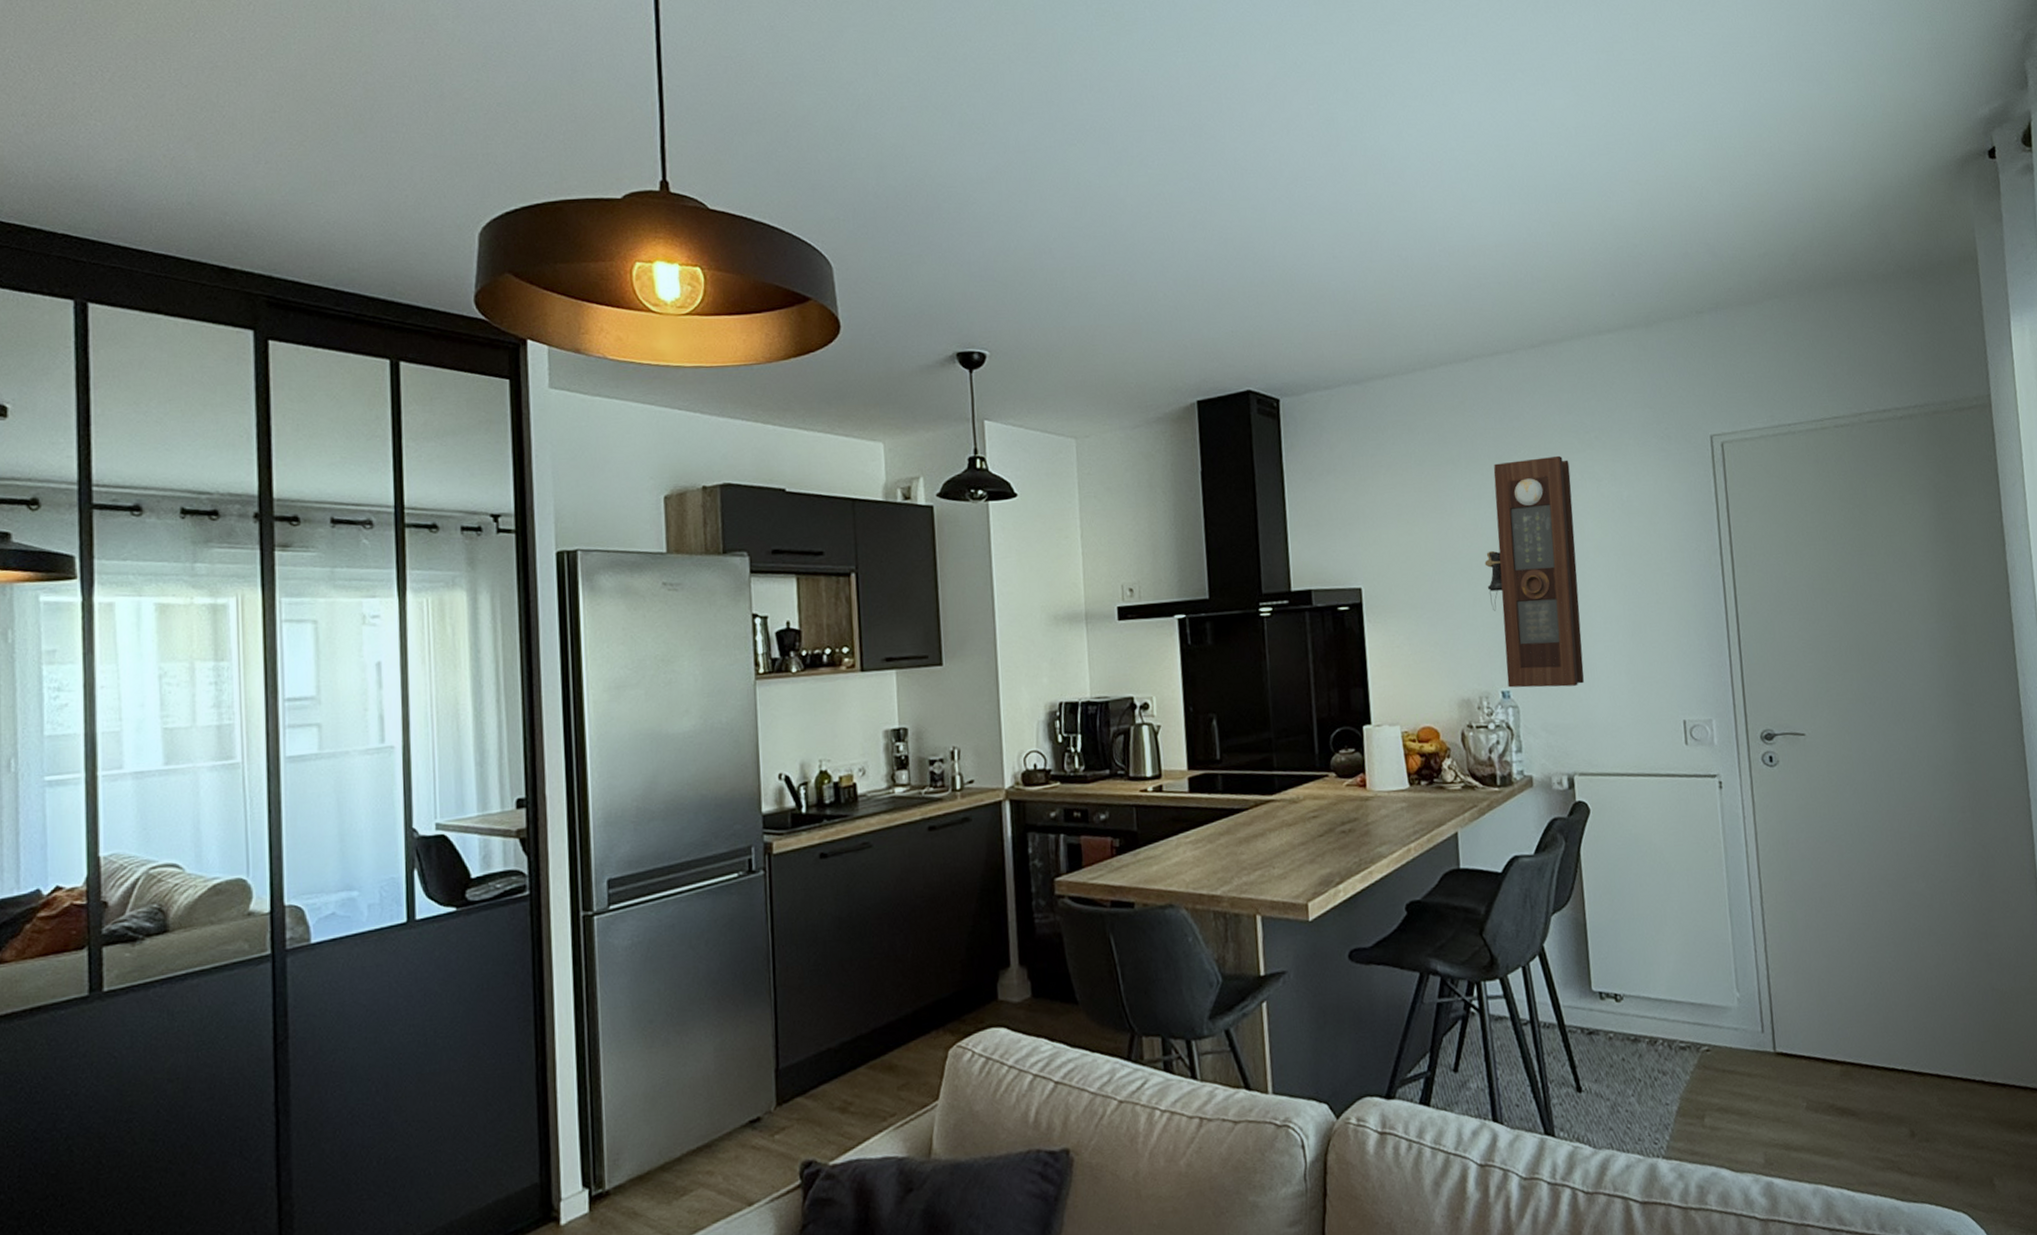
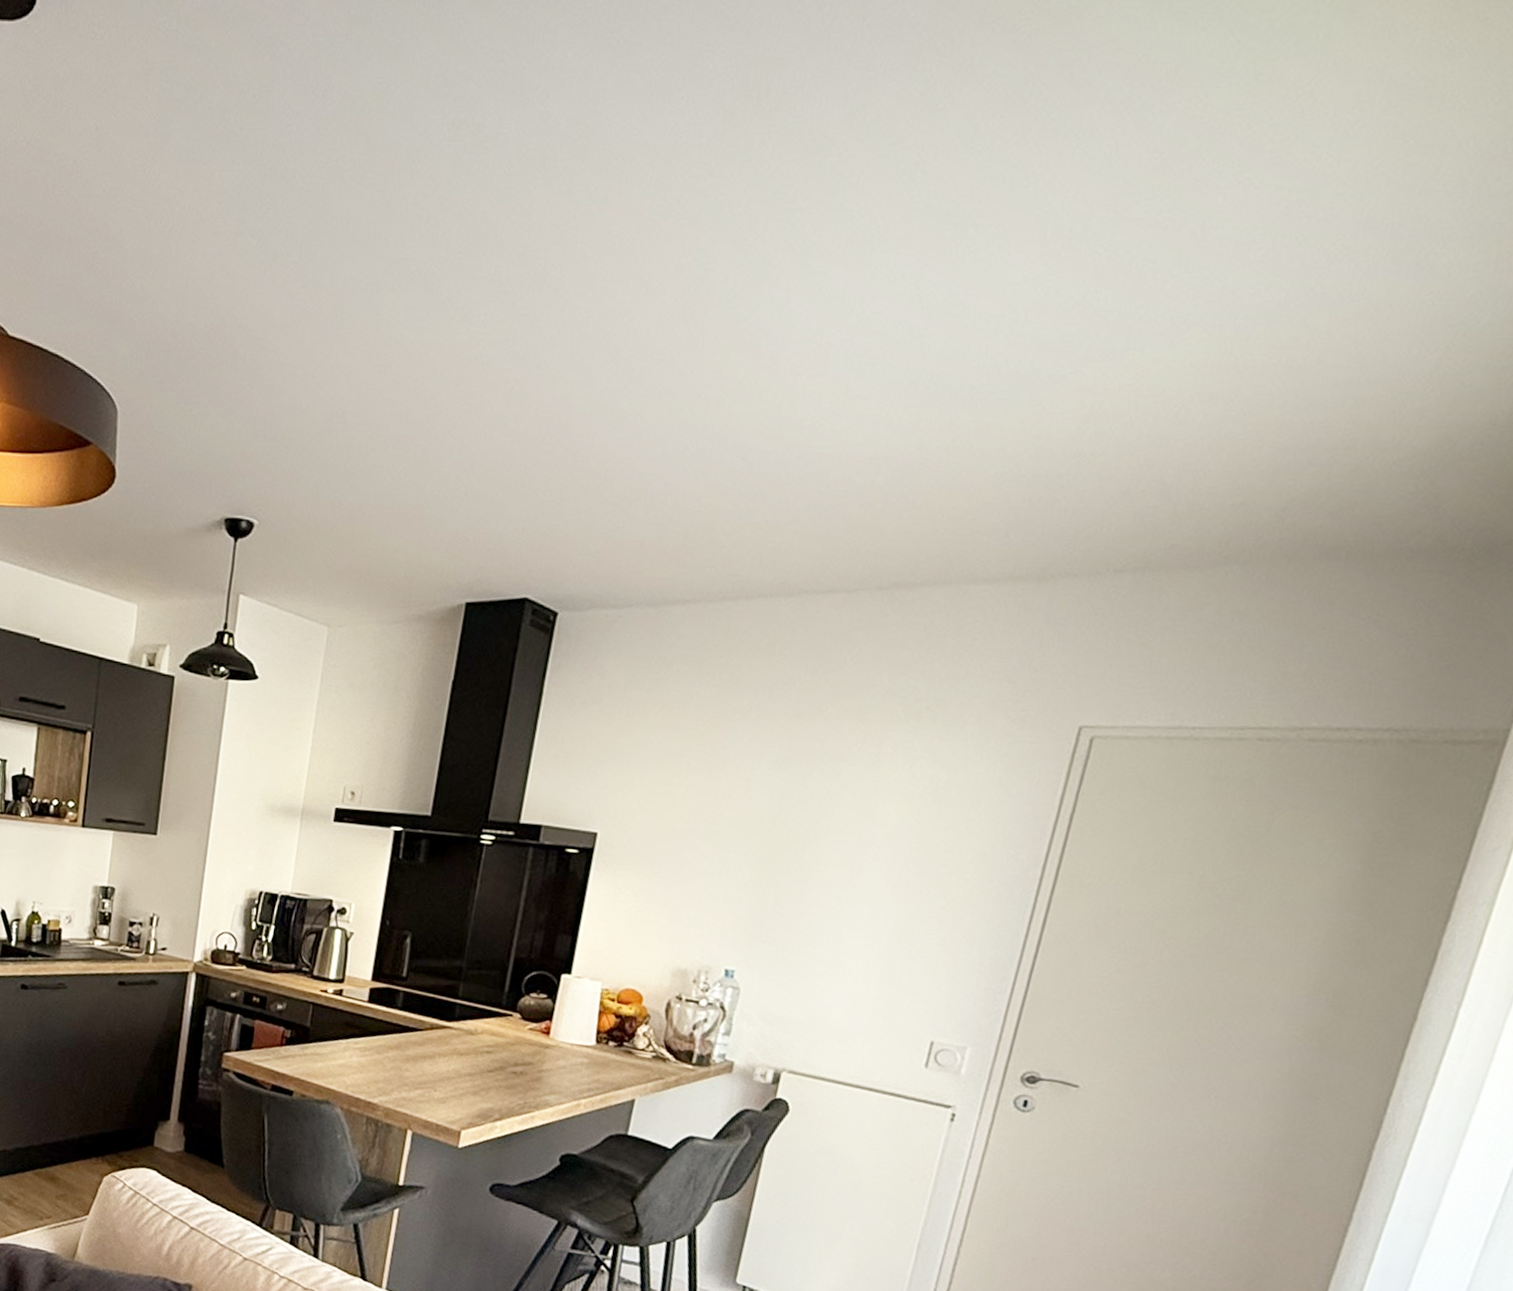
pendulum clock: present [1484,455,1584,688] -> none [734,720,884,980]

